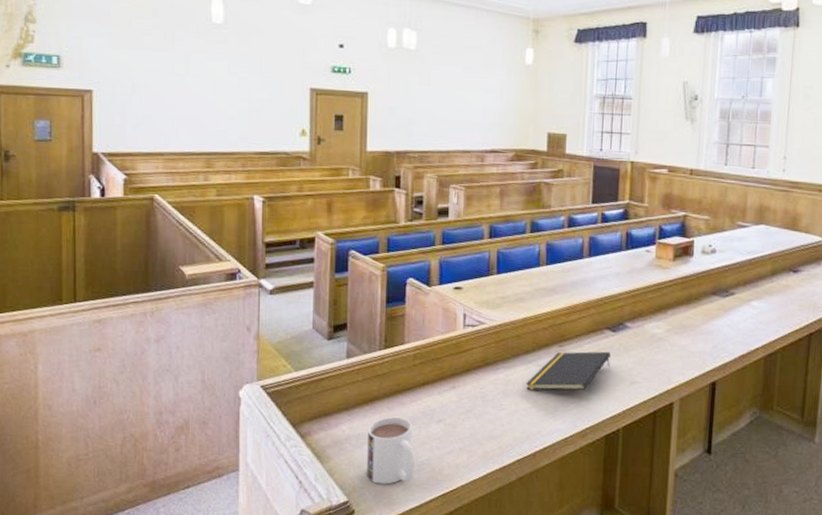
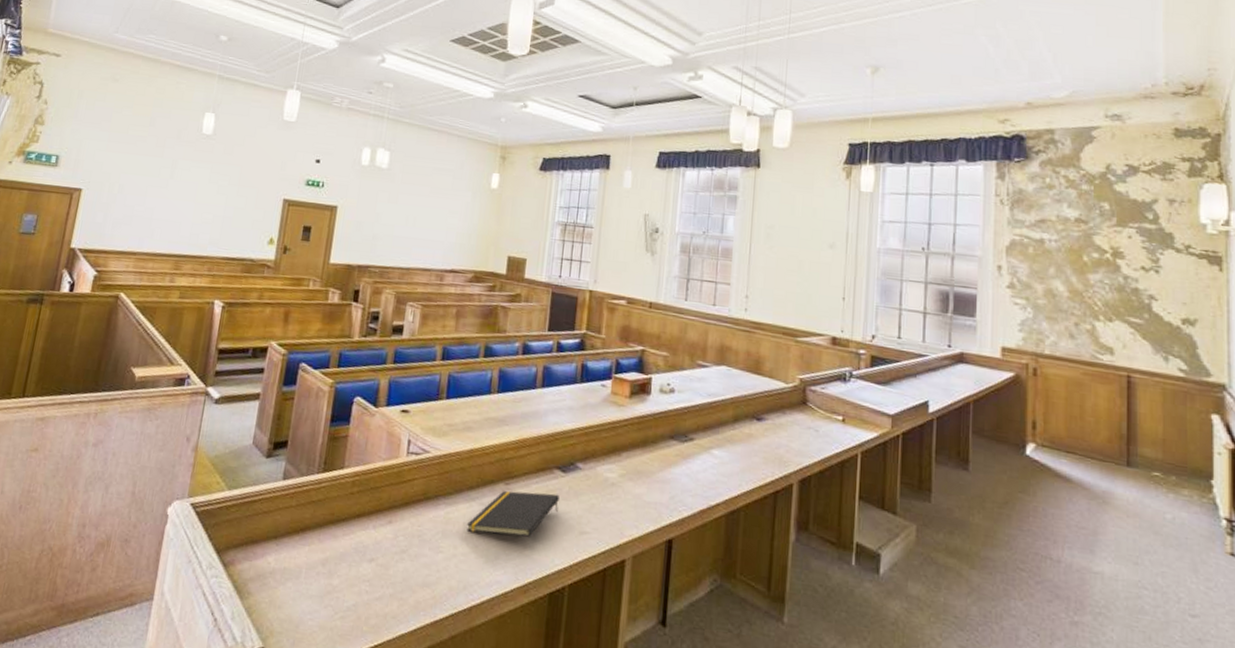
mug: present [367,416,415,485] -> none [287,550,343,631]

